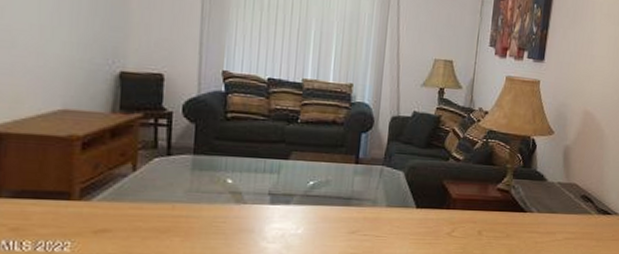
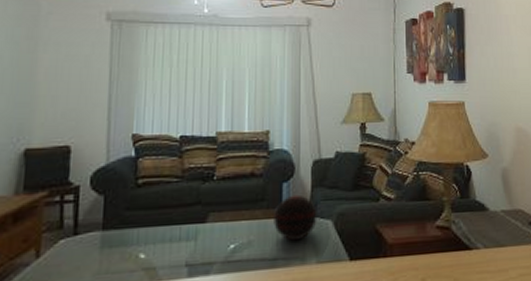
decorative orb: none [350,145,391,185] -> present [274,194,317,241]

